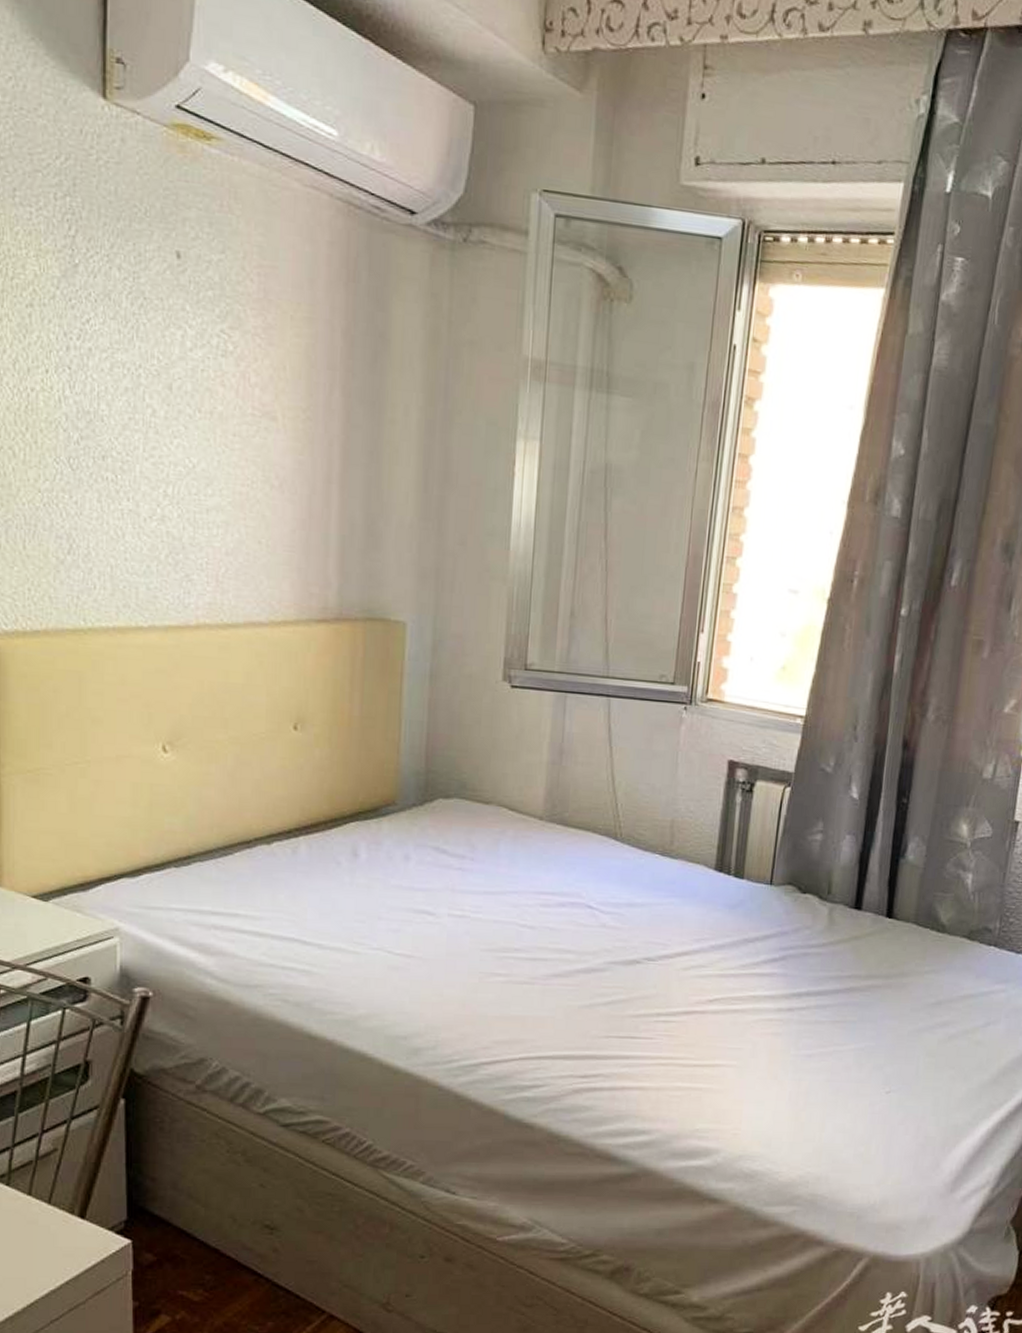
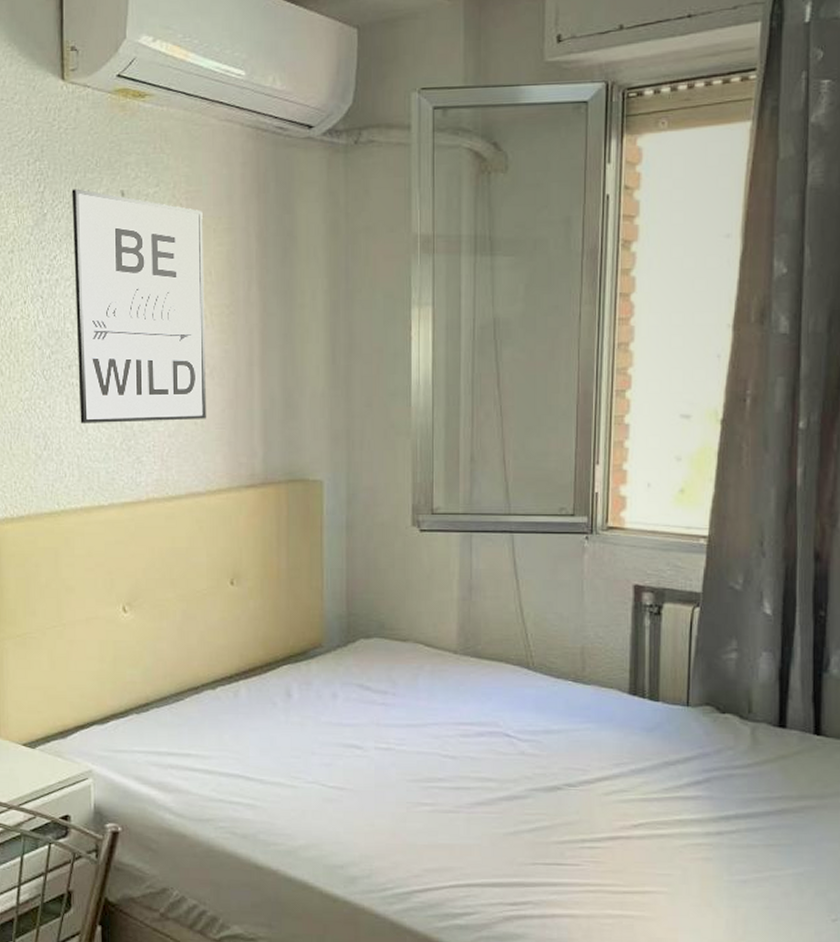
wall art: none [112,239,278,539] -> present [71,189,206,423]

